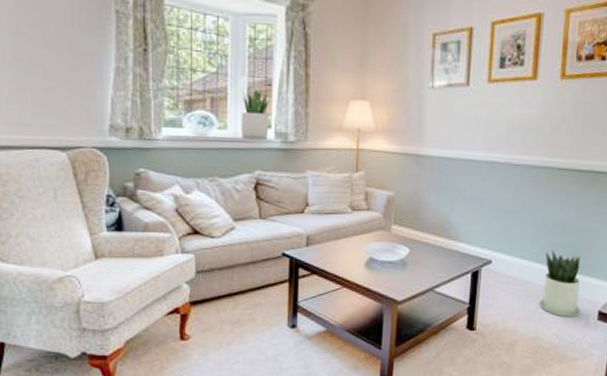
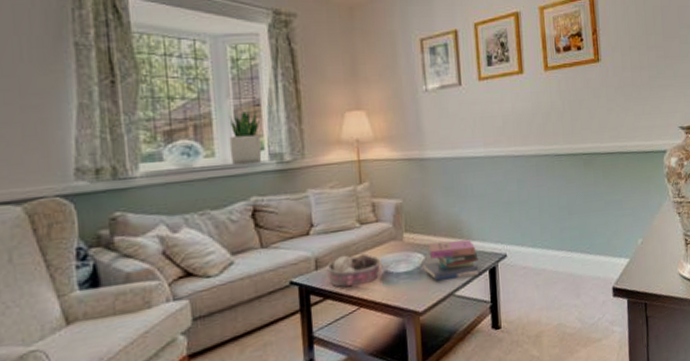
decorative basket: none [316,236,367,267] -> present [327,253,381,288]
books: none [407,238,463,277] -> present [423,239,479,281]
planter: present [538,249,581,317] -> none [555,234,597,299]

